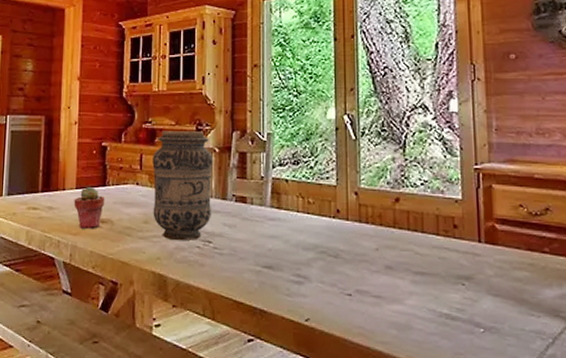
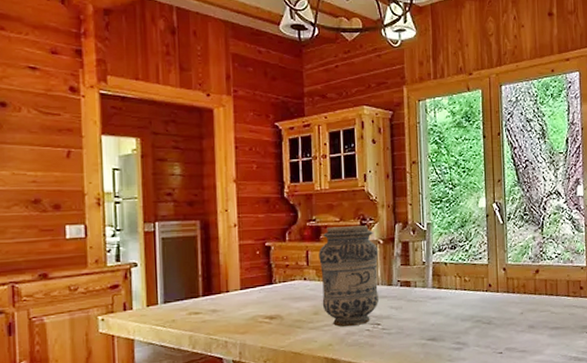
potted succulent: present [74,186,105,229] -> none [239,286,273,327]

